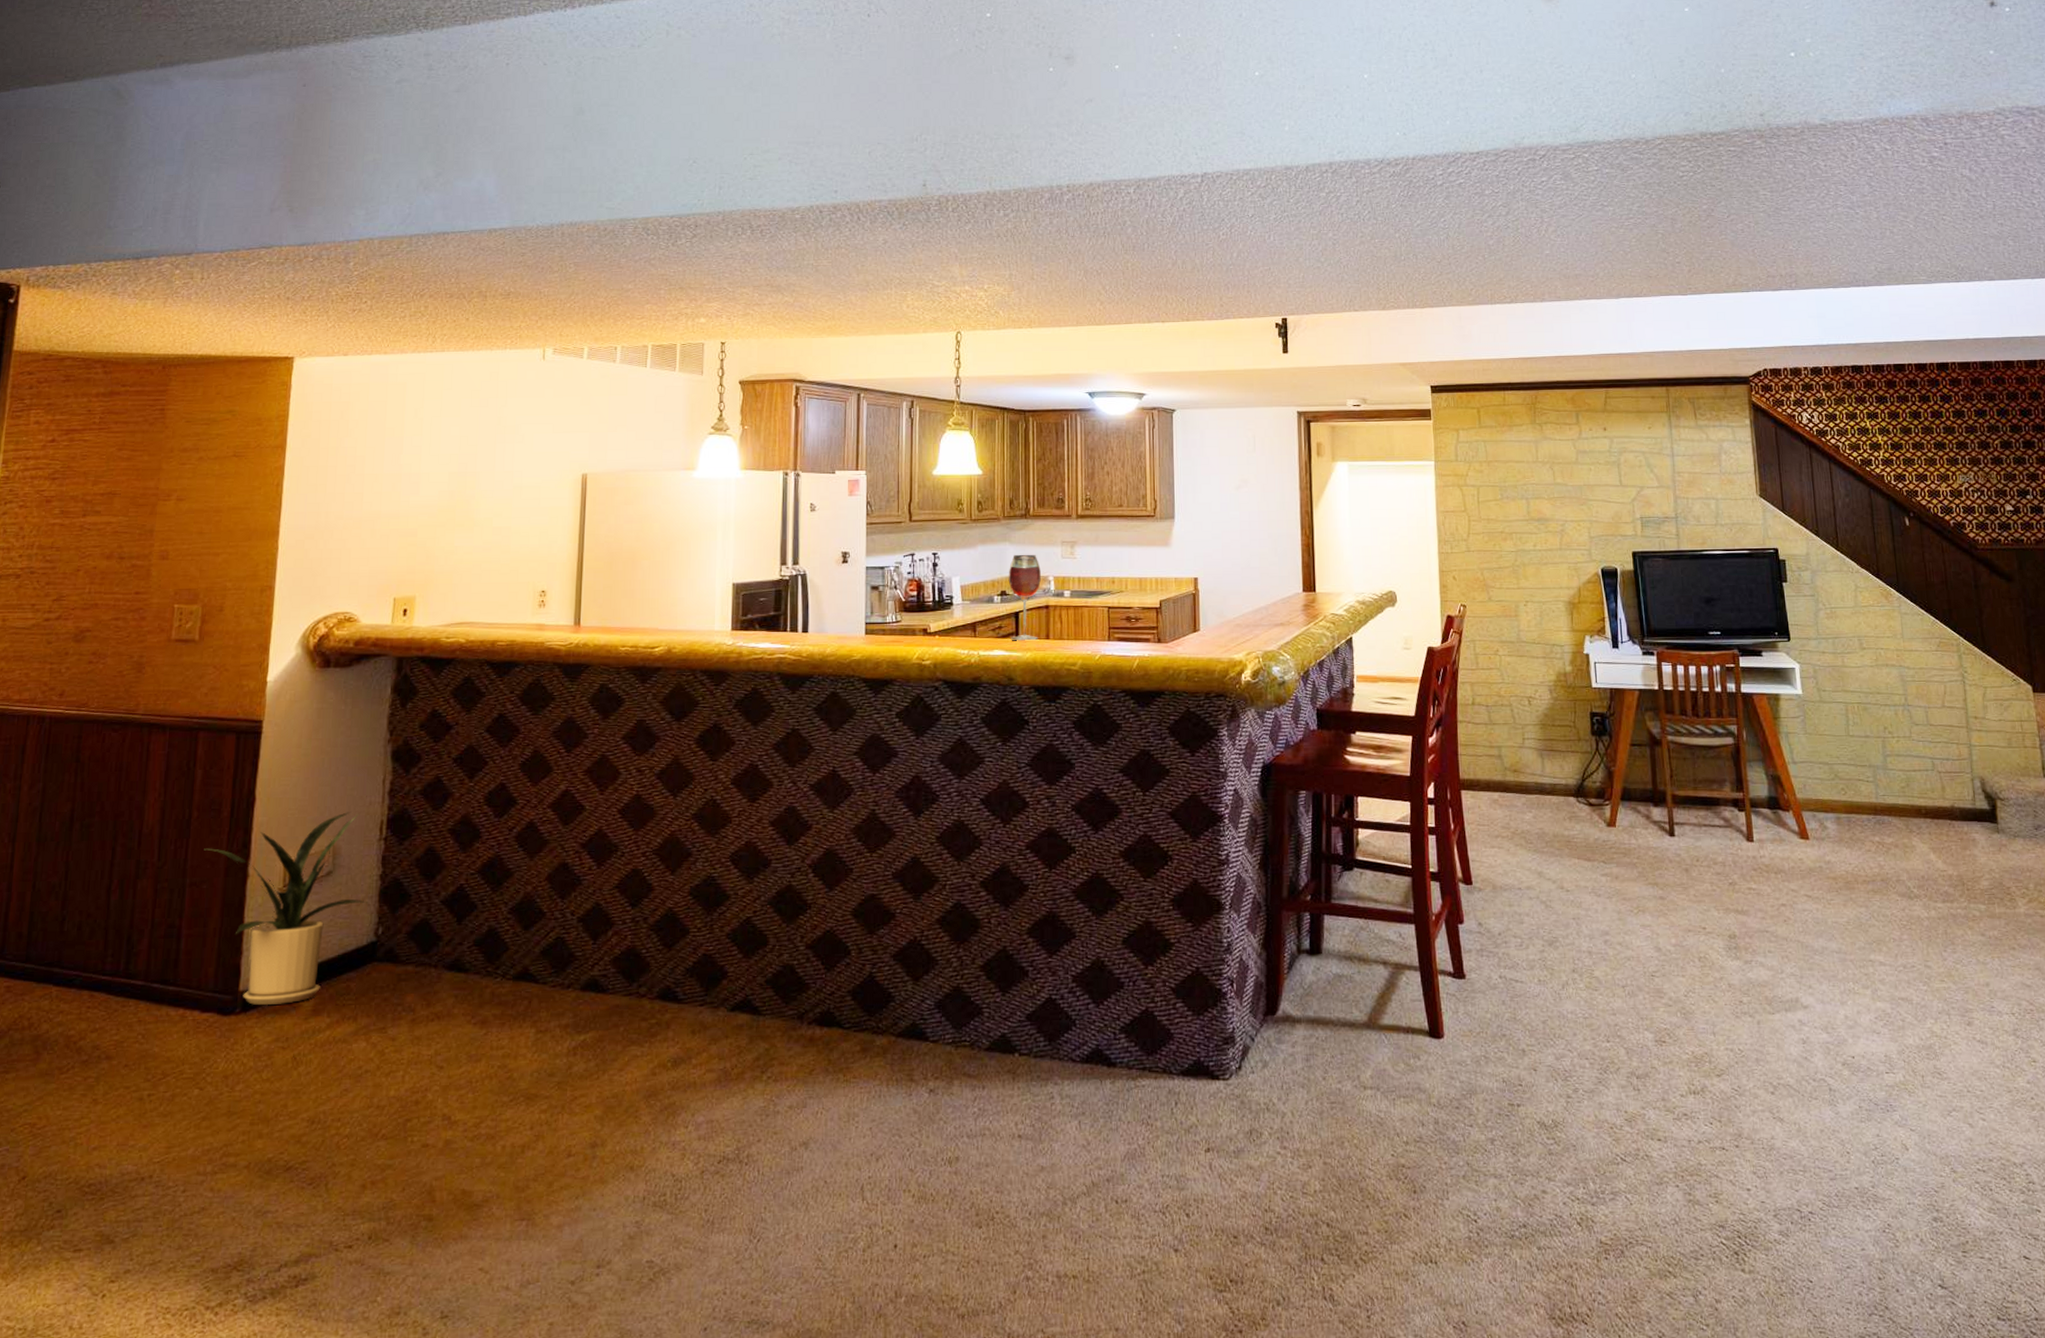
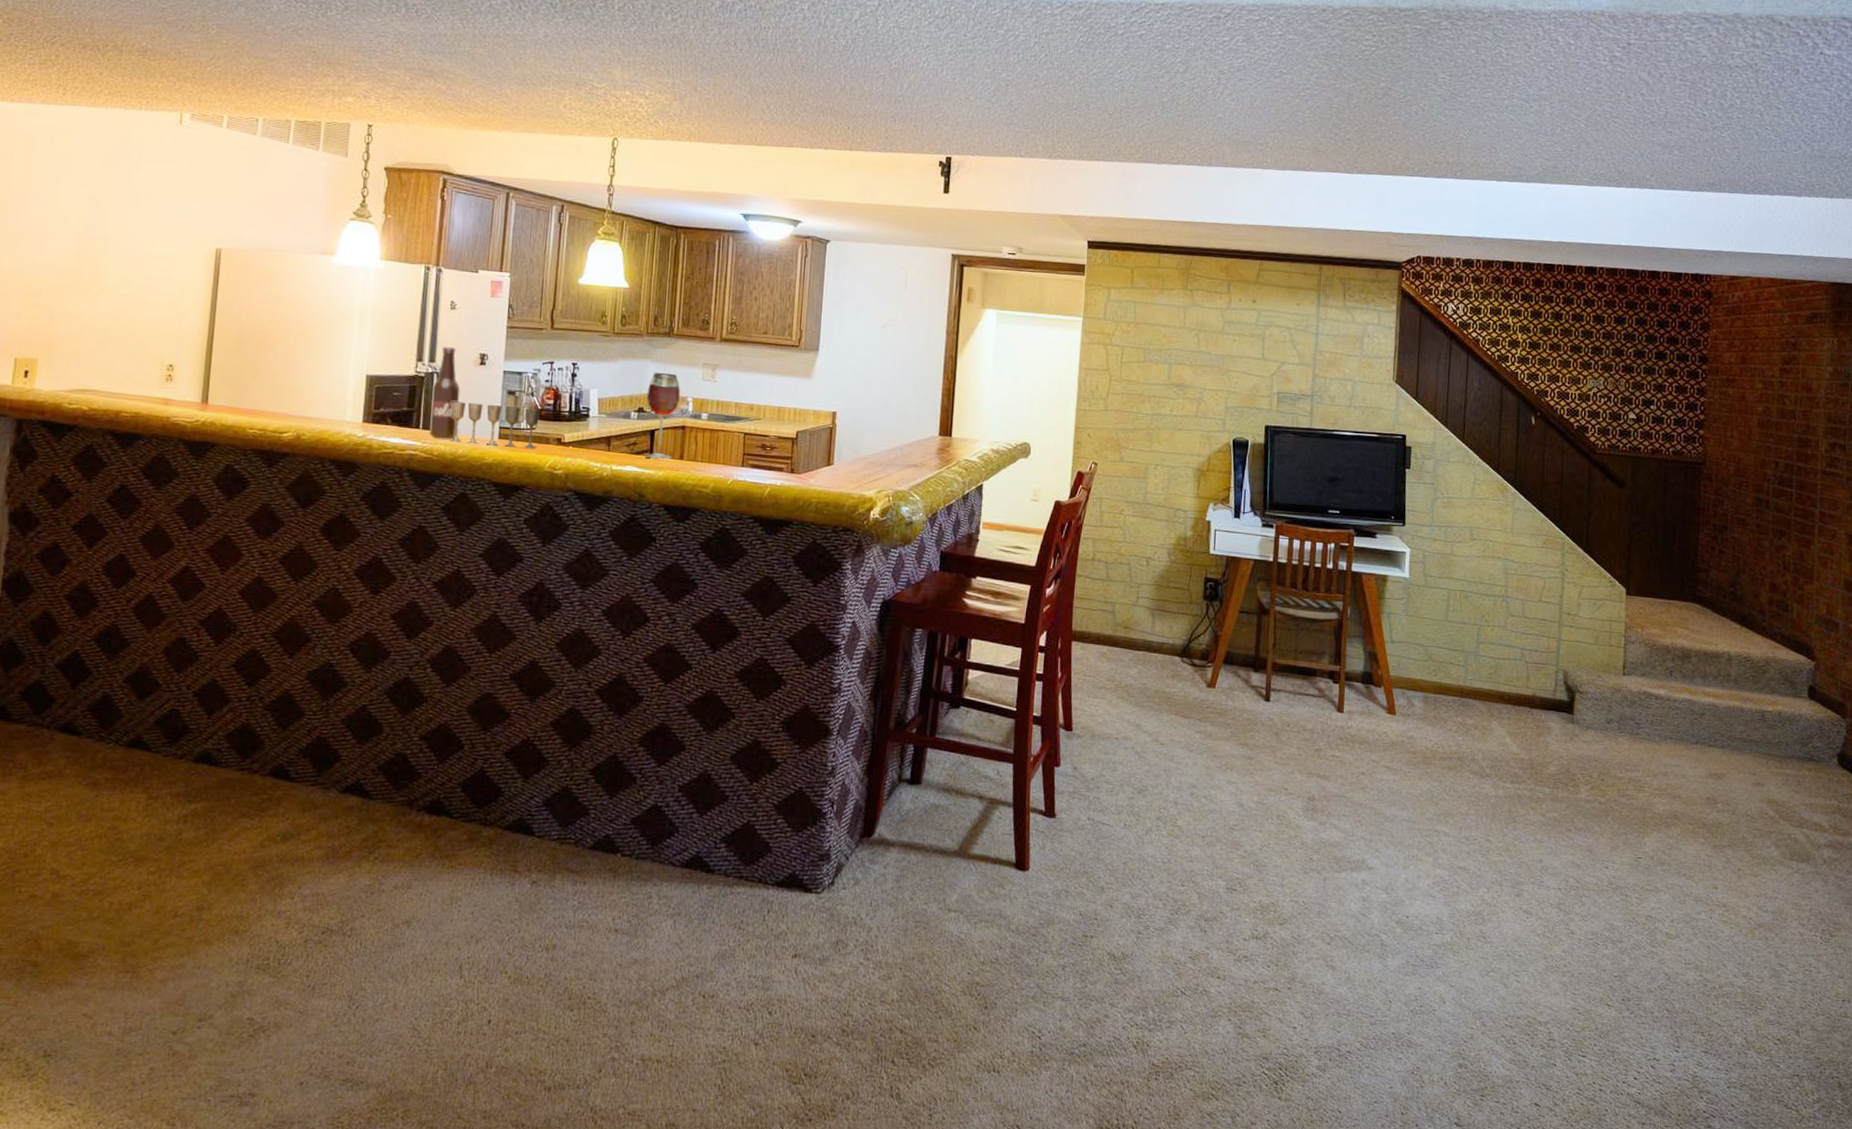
beer bottle: none [797,548,825,641] -> present [429,346,460,441]
wine glass: none [816,601,905,643] -> present [449,401,541,450]

